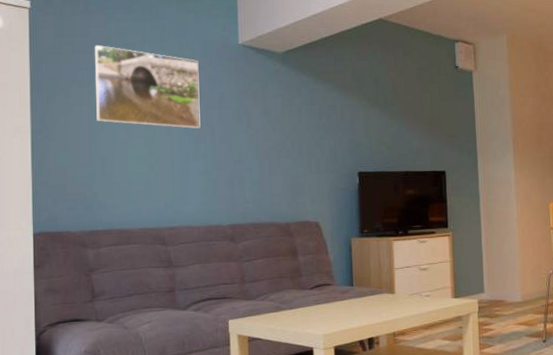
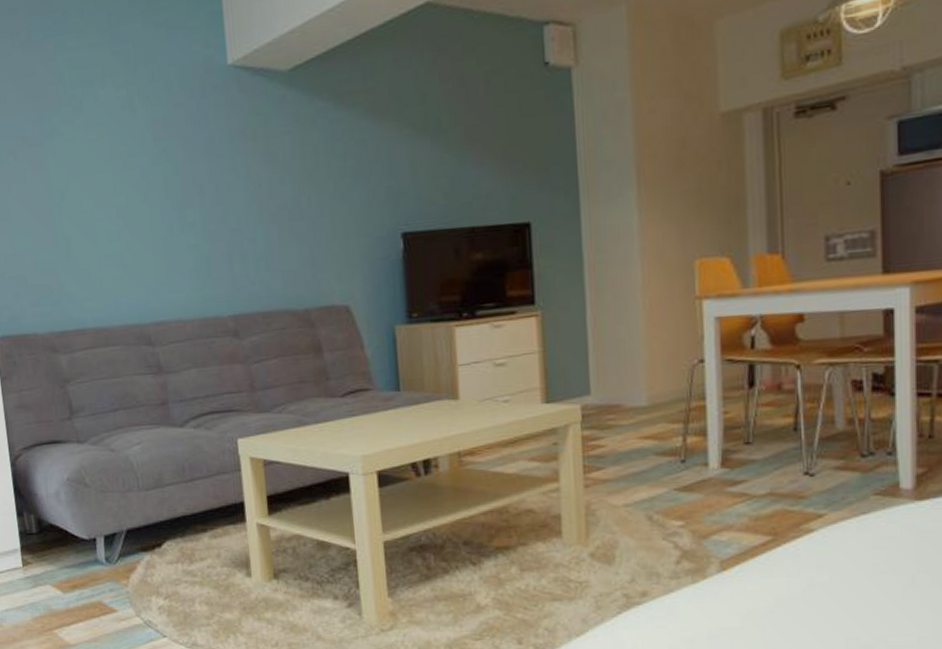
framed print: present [94,44,201,129] -> none [43,86,185,191]

